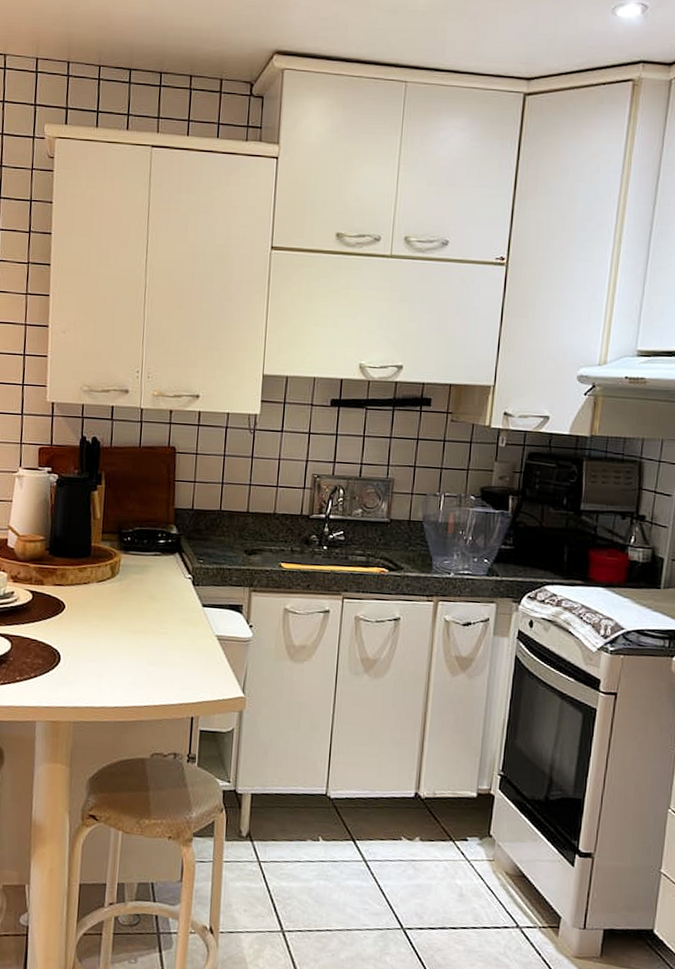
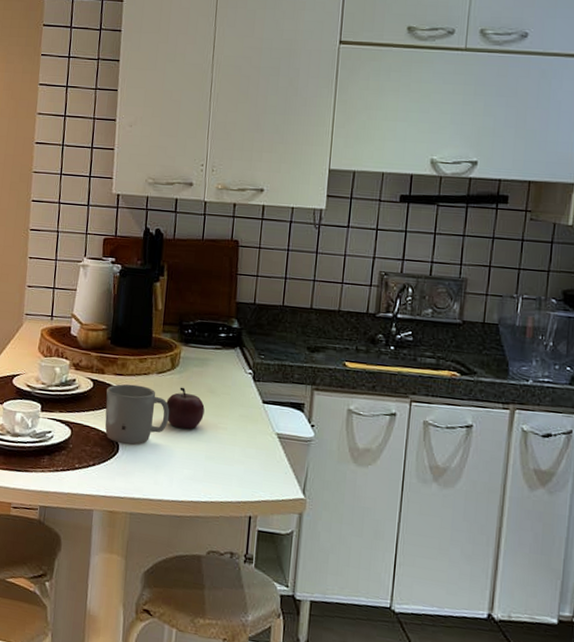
mug: none [45,594,111,654] -> present [104,383,170,445]
fruit: none [107,594,146,637] -> present [166,387,205,430]

